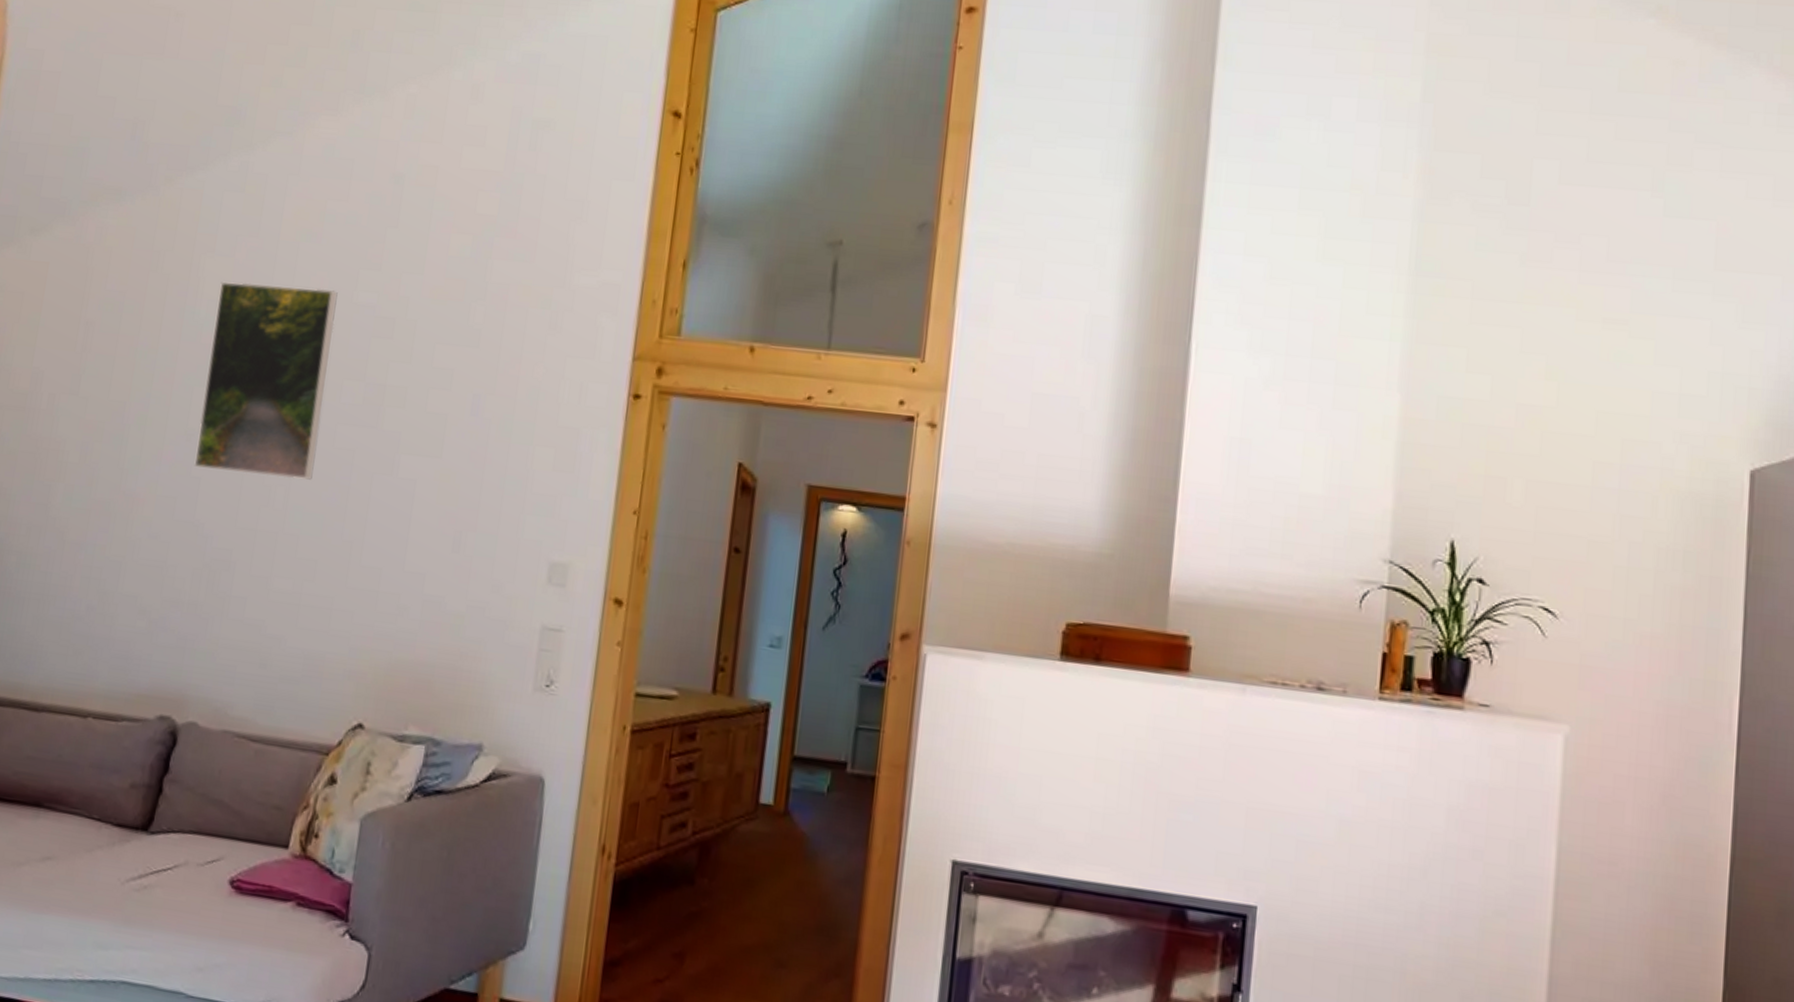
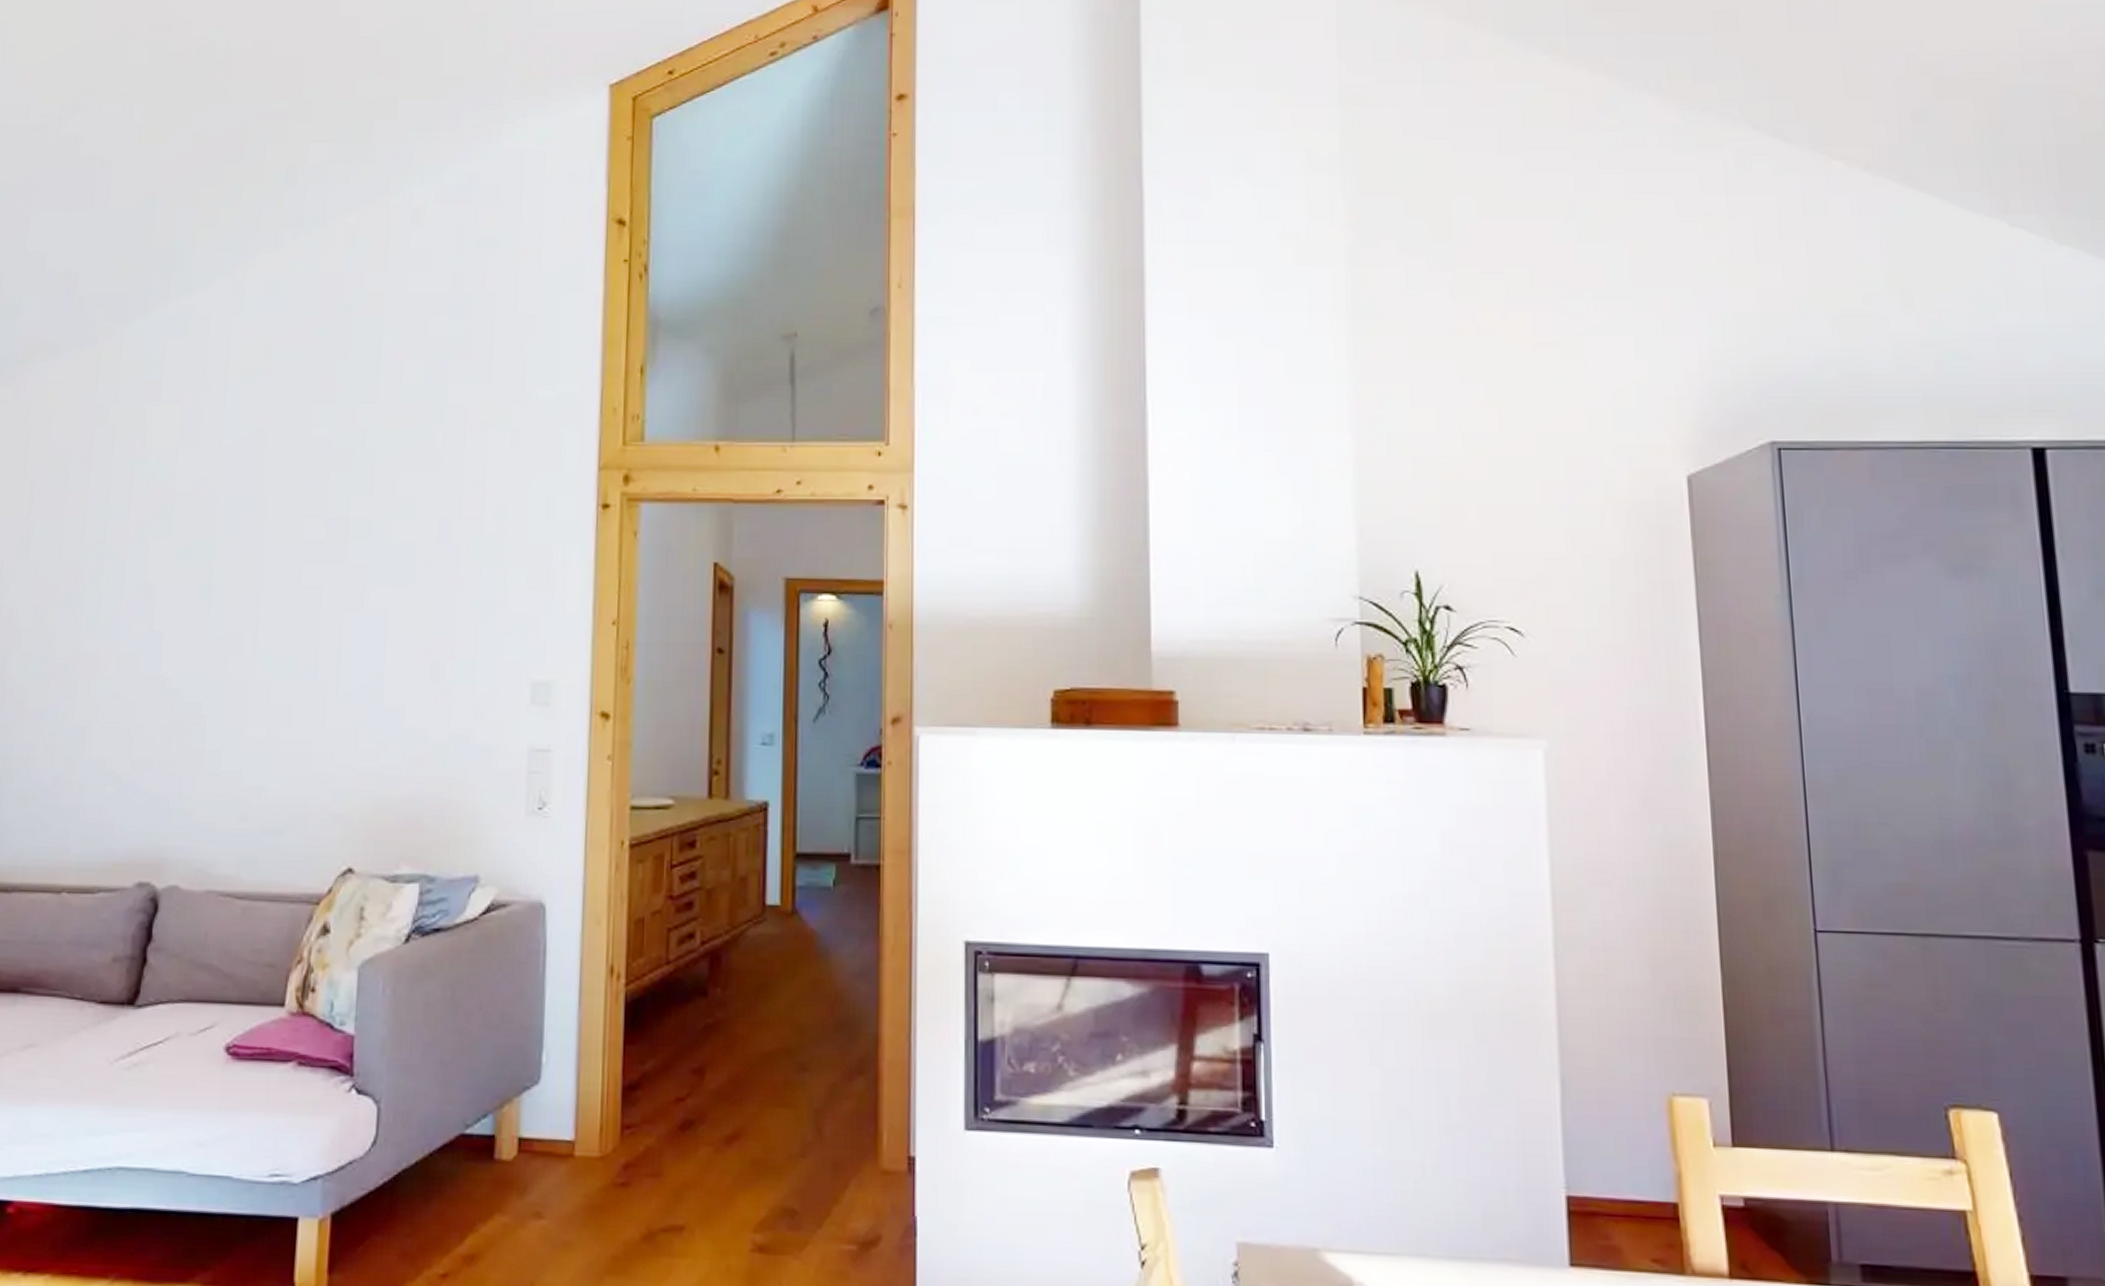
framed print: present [194,281,338,480] -> none [155,426,292,624]

